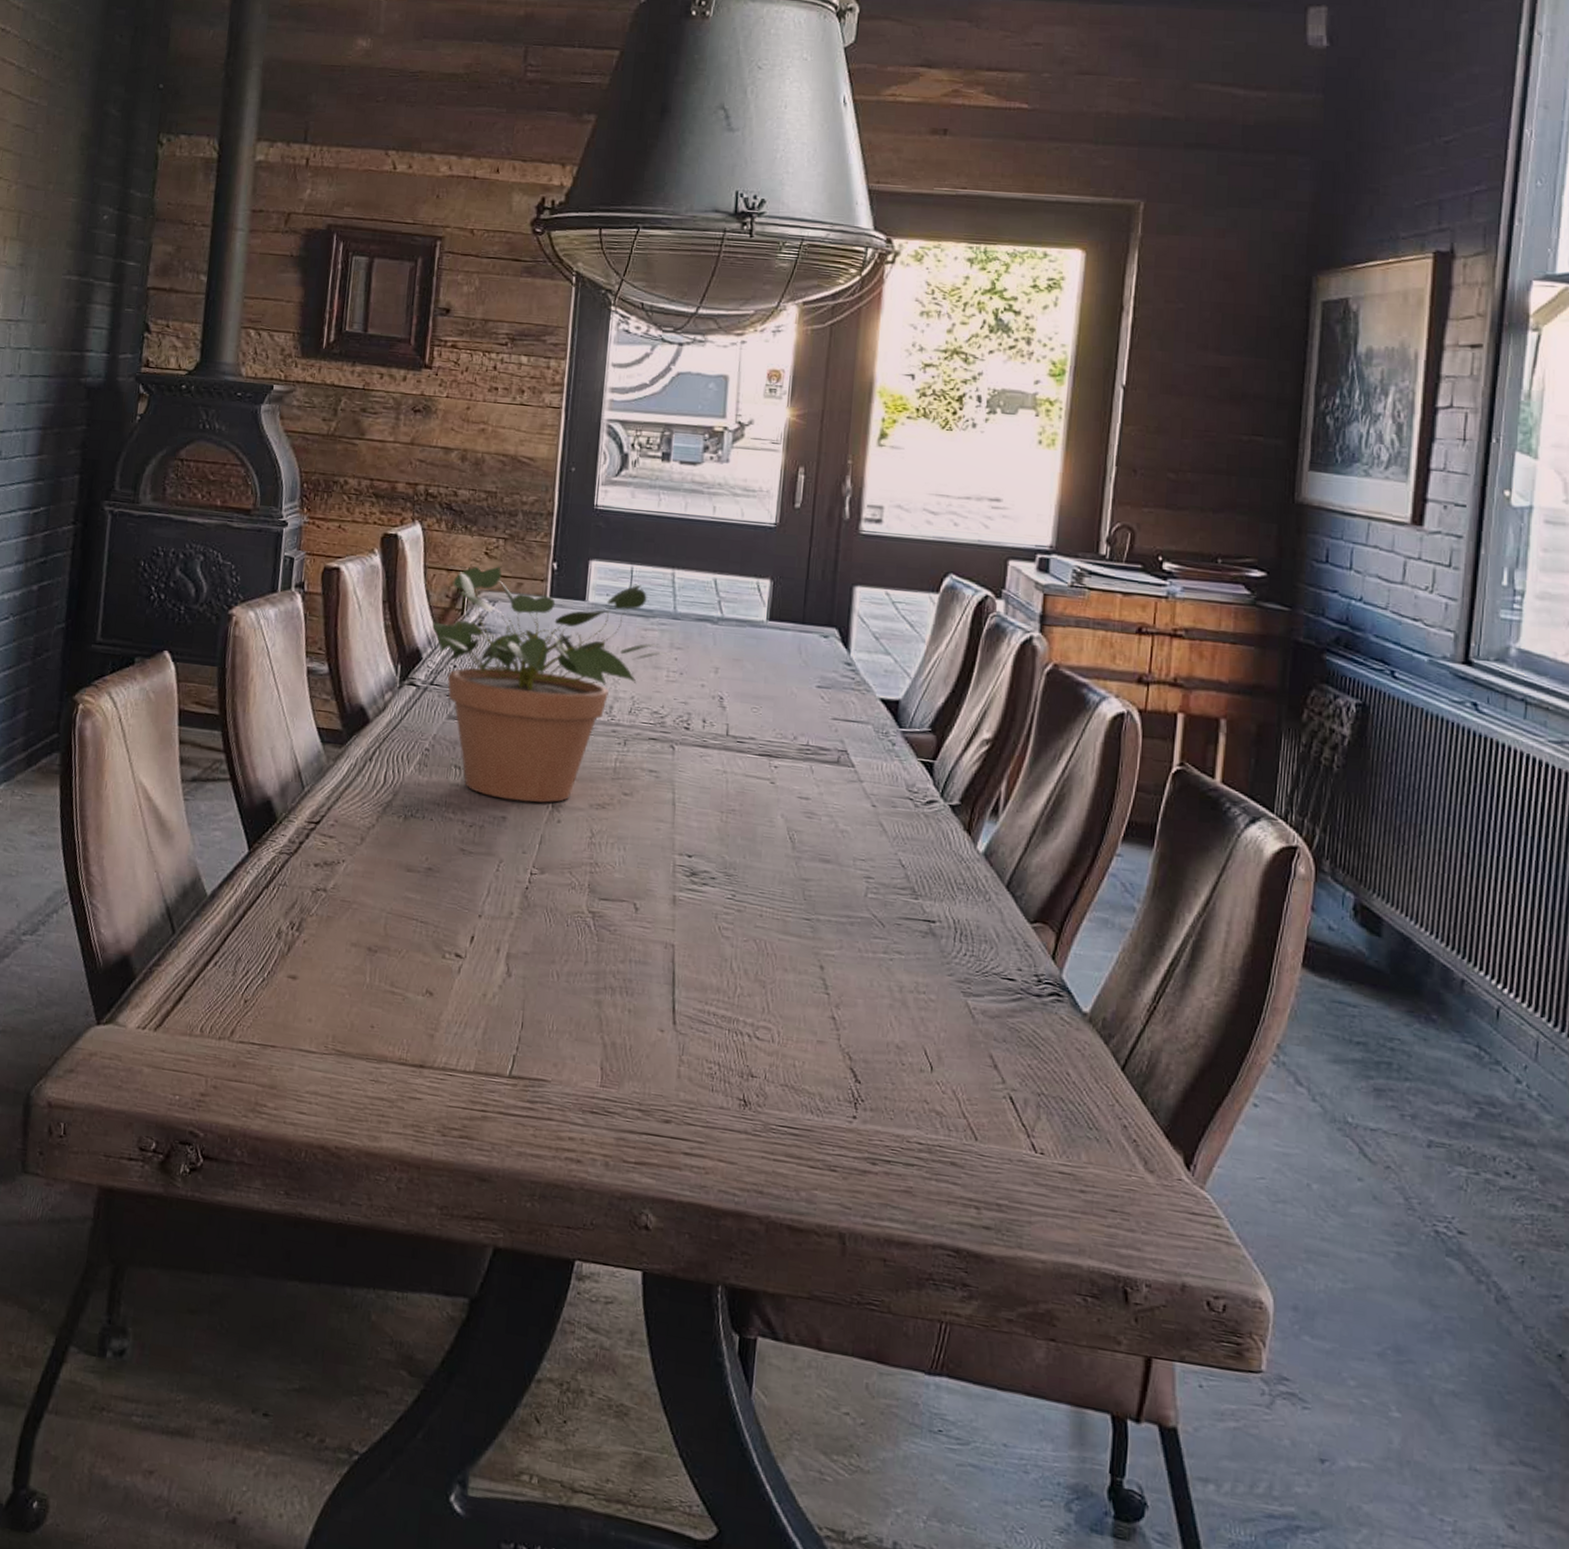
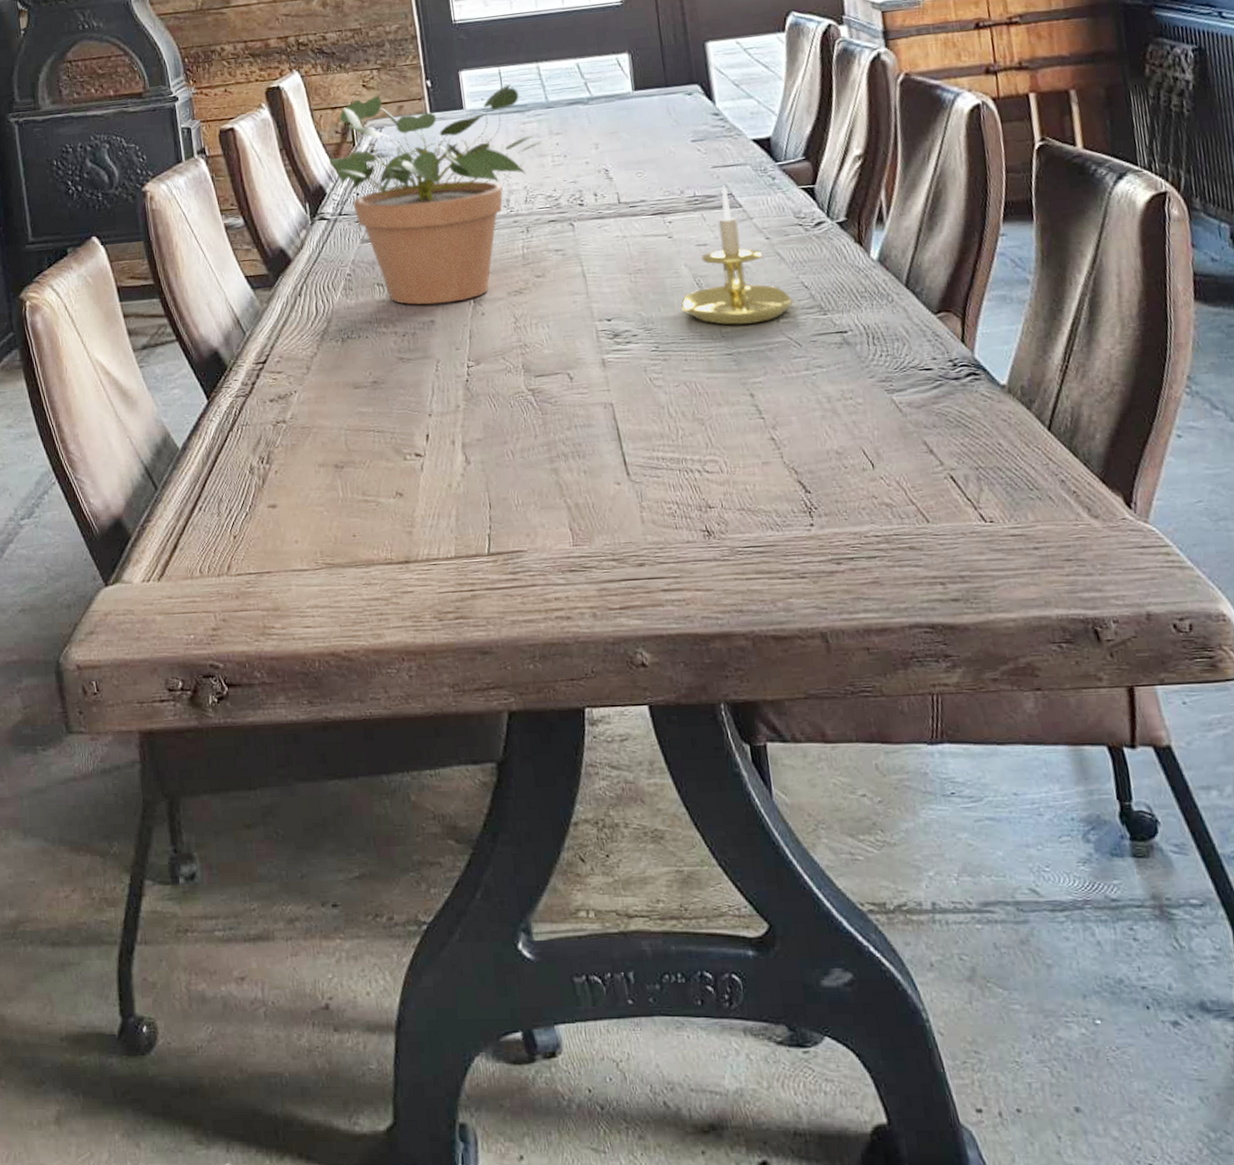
candle holder: none [768,740,888,893] -> present [681,185,795,325]

